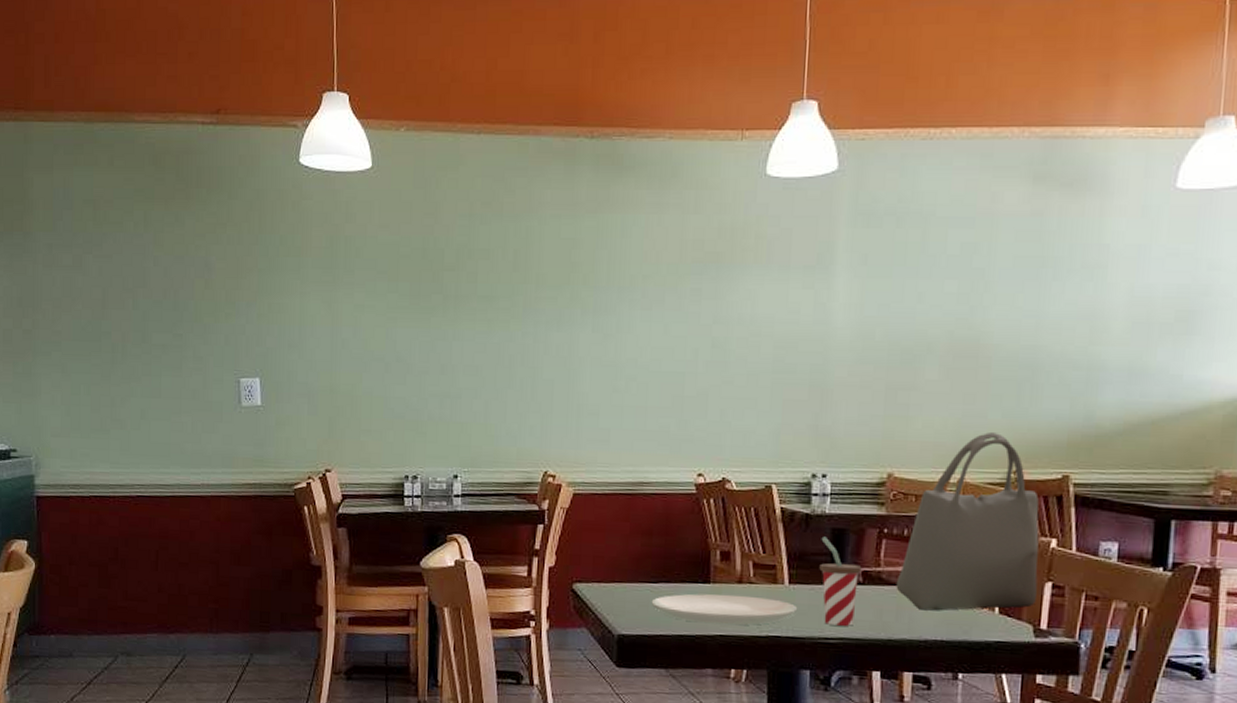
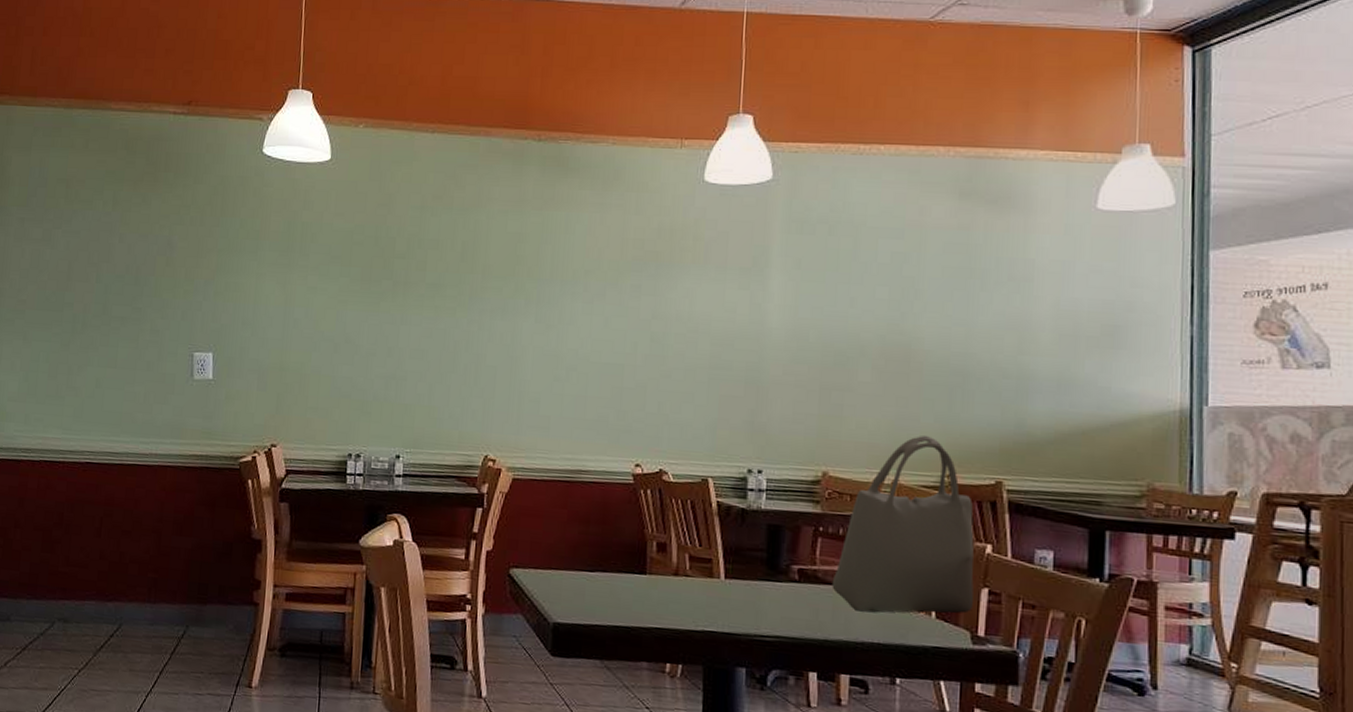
plate: present [651,593,798,626] -> none [587,584,734,619]
beverage cup: present [819,536,862,626] -> none [755,532,798,625]

